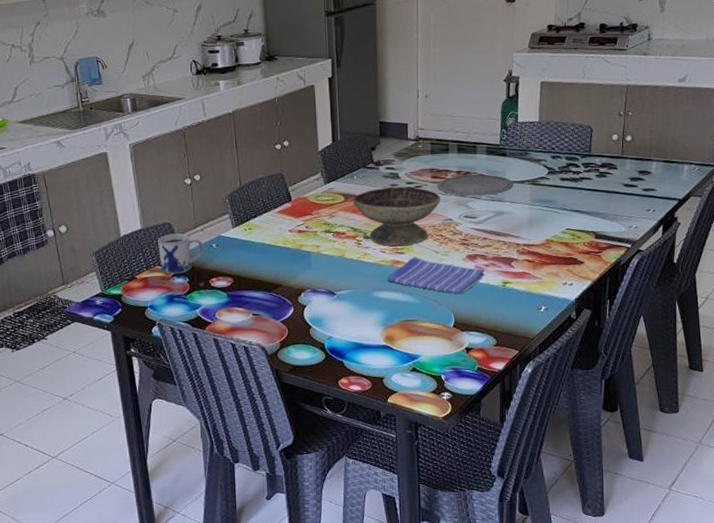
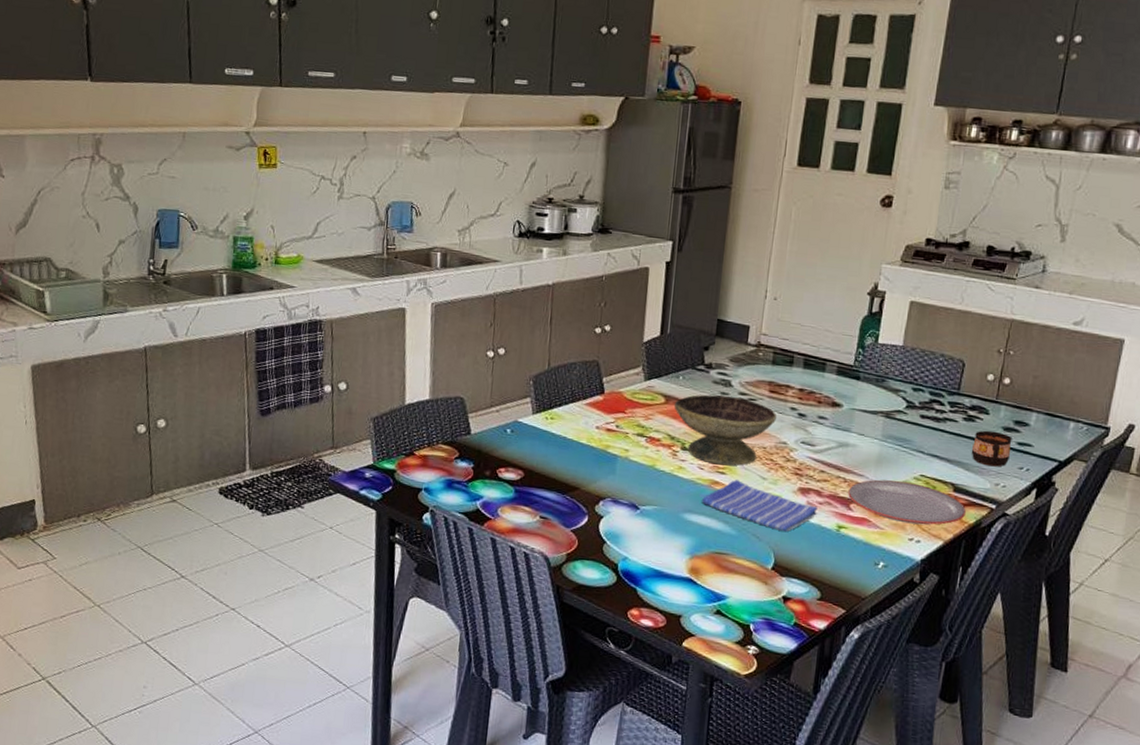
mug: present [158,233,204,274] -> none [444,410,497,457]
plate: present [438,174,513,196] -> none [775,394,864,423]
plate: none [508,236,607,271] -> present [848,479,966,525]
cup: none [606,182,639,213] -> present [971,430,1012,467]

